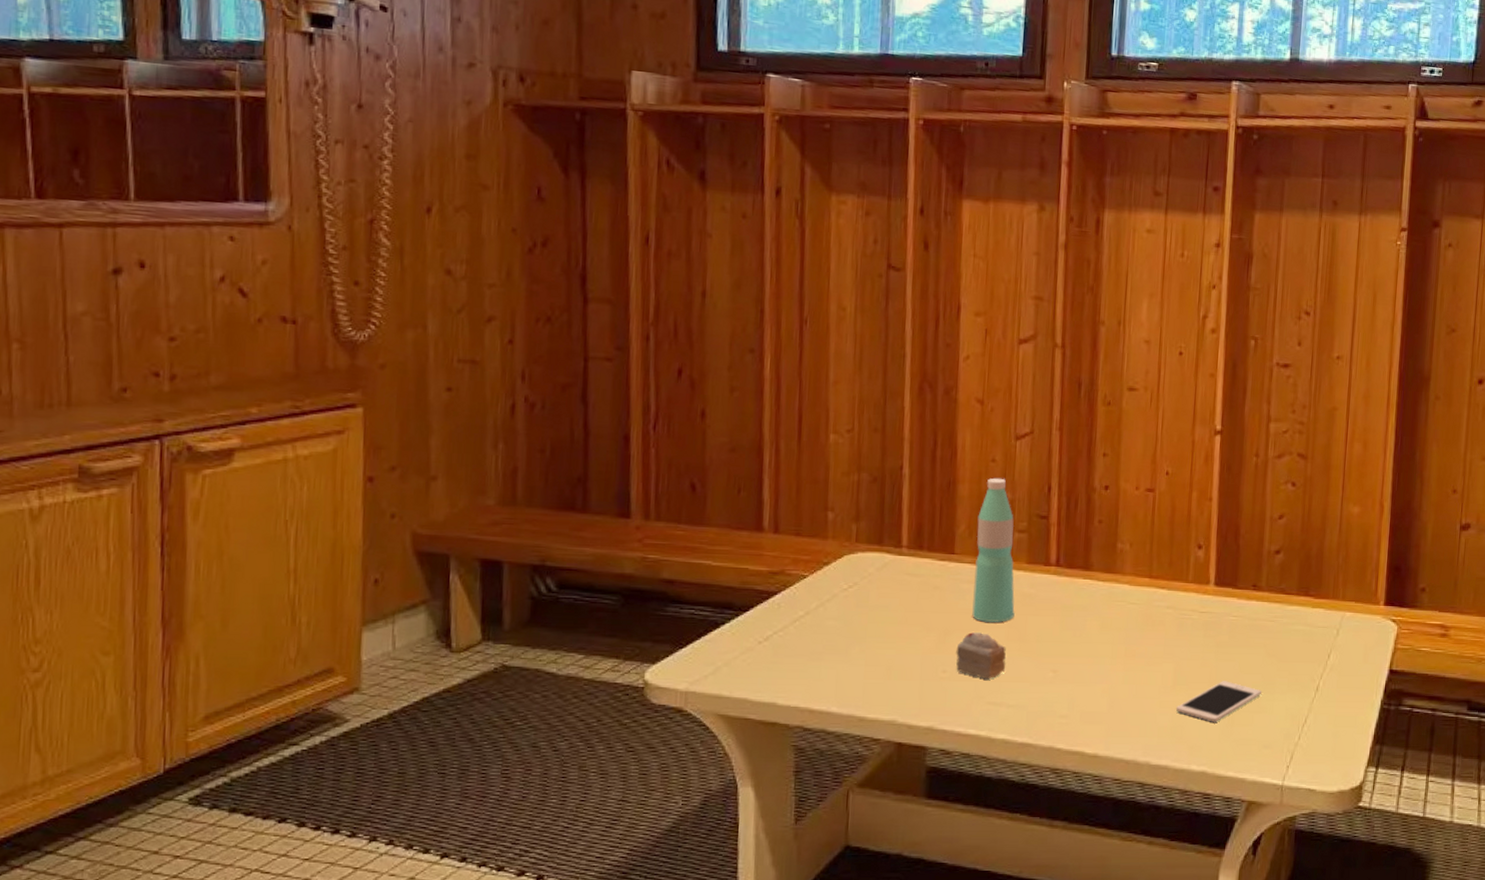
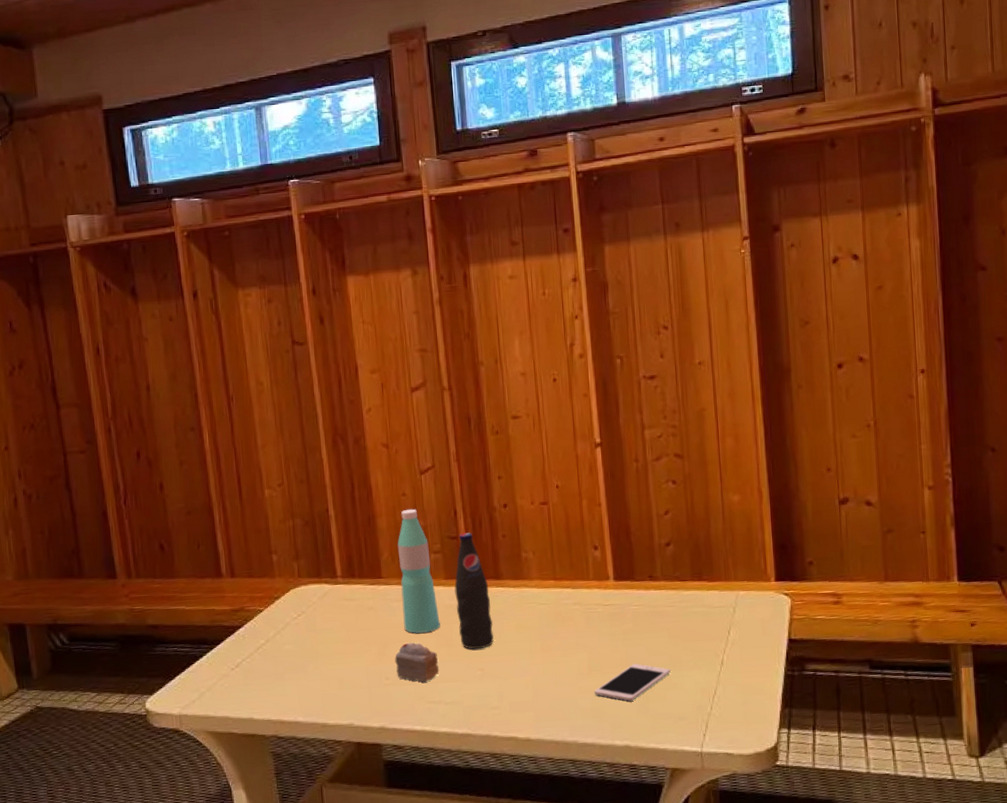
bottle: none [1034,513,1076,648] -> present [454,532,494,650]

